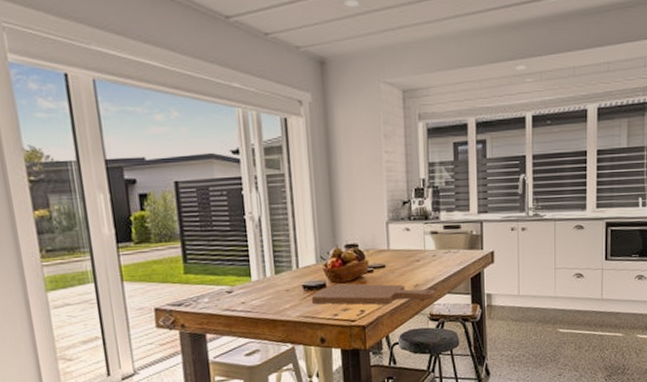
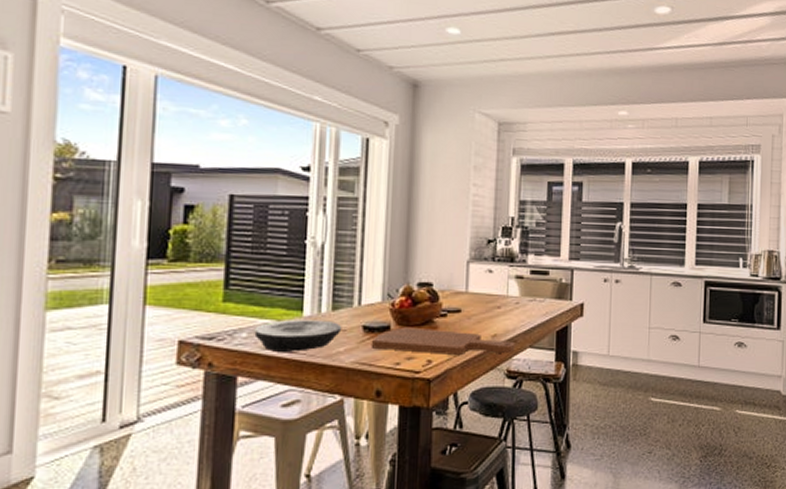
plate: none [213,283,286,312] -> present [254,320,342,352]

